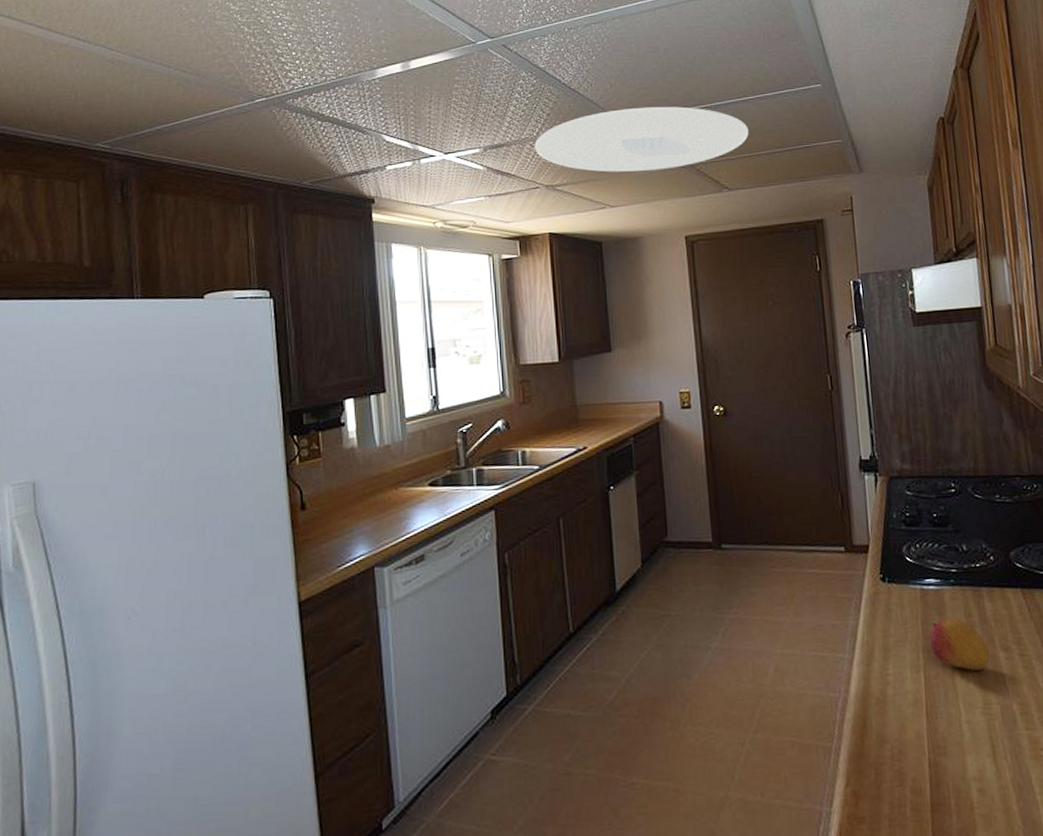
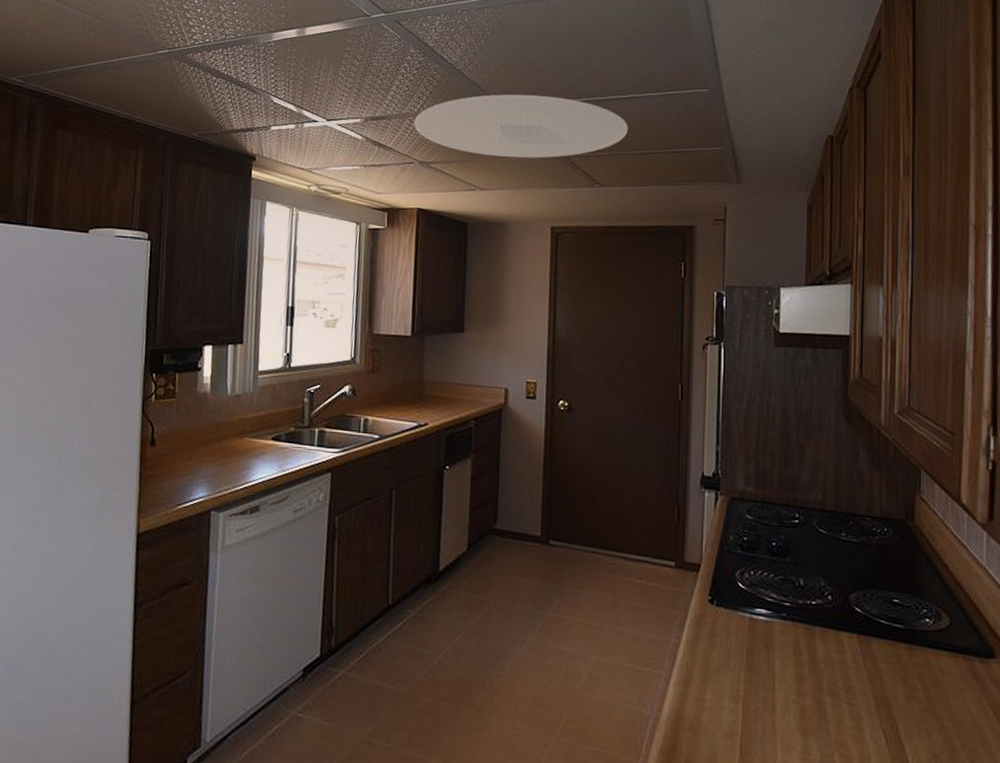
fruit: present [928,617,990,671] -> none [752,652,815,712]

